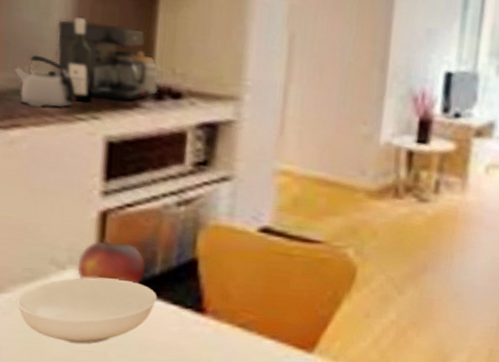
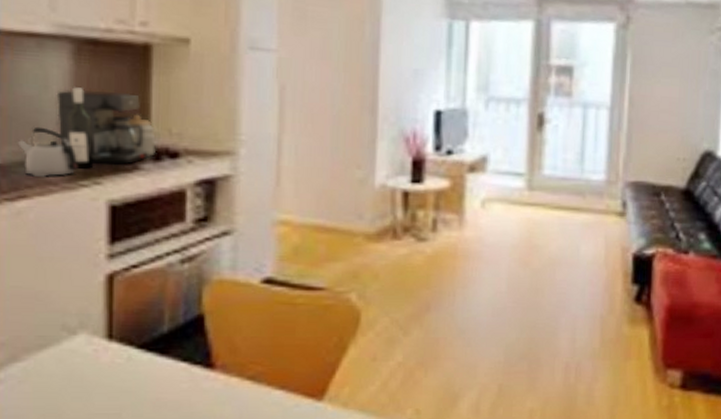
bowl: present [16,277,158,344] -> none [30,340,167,408]
fruit: present [77,239,145,285] -> none [87,301,153,344]

